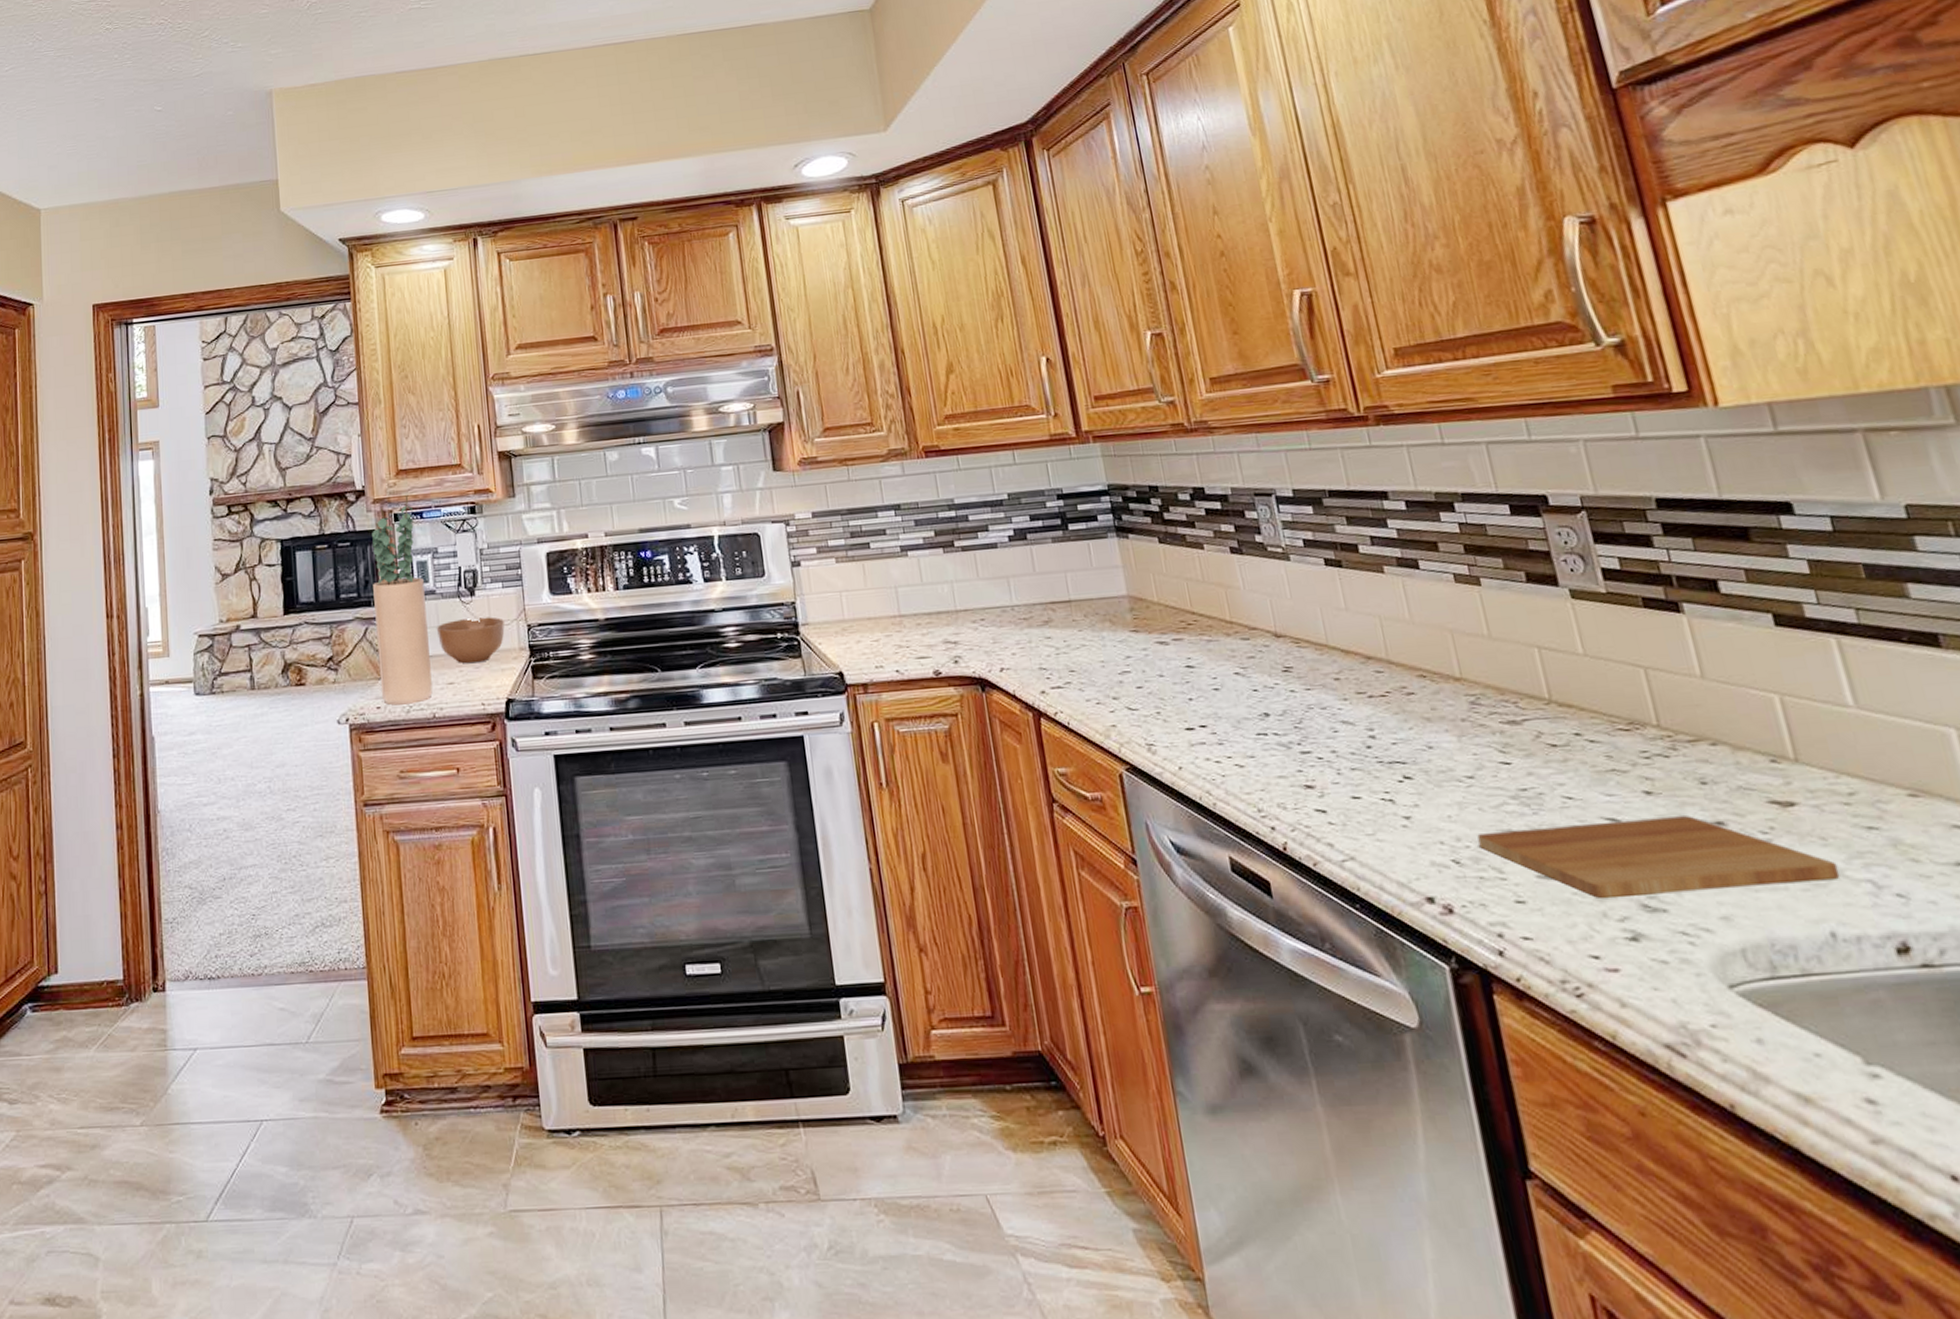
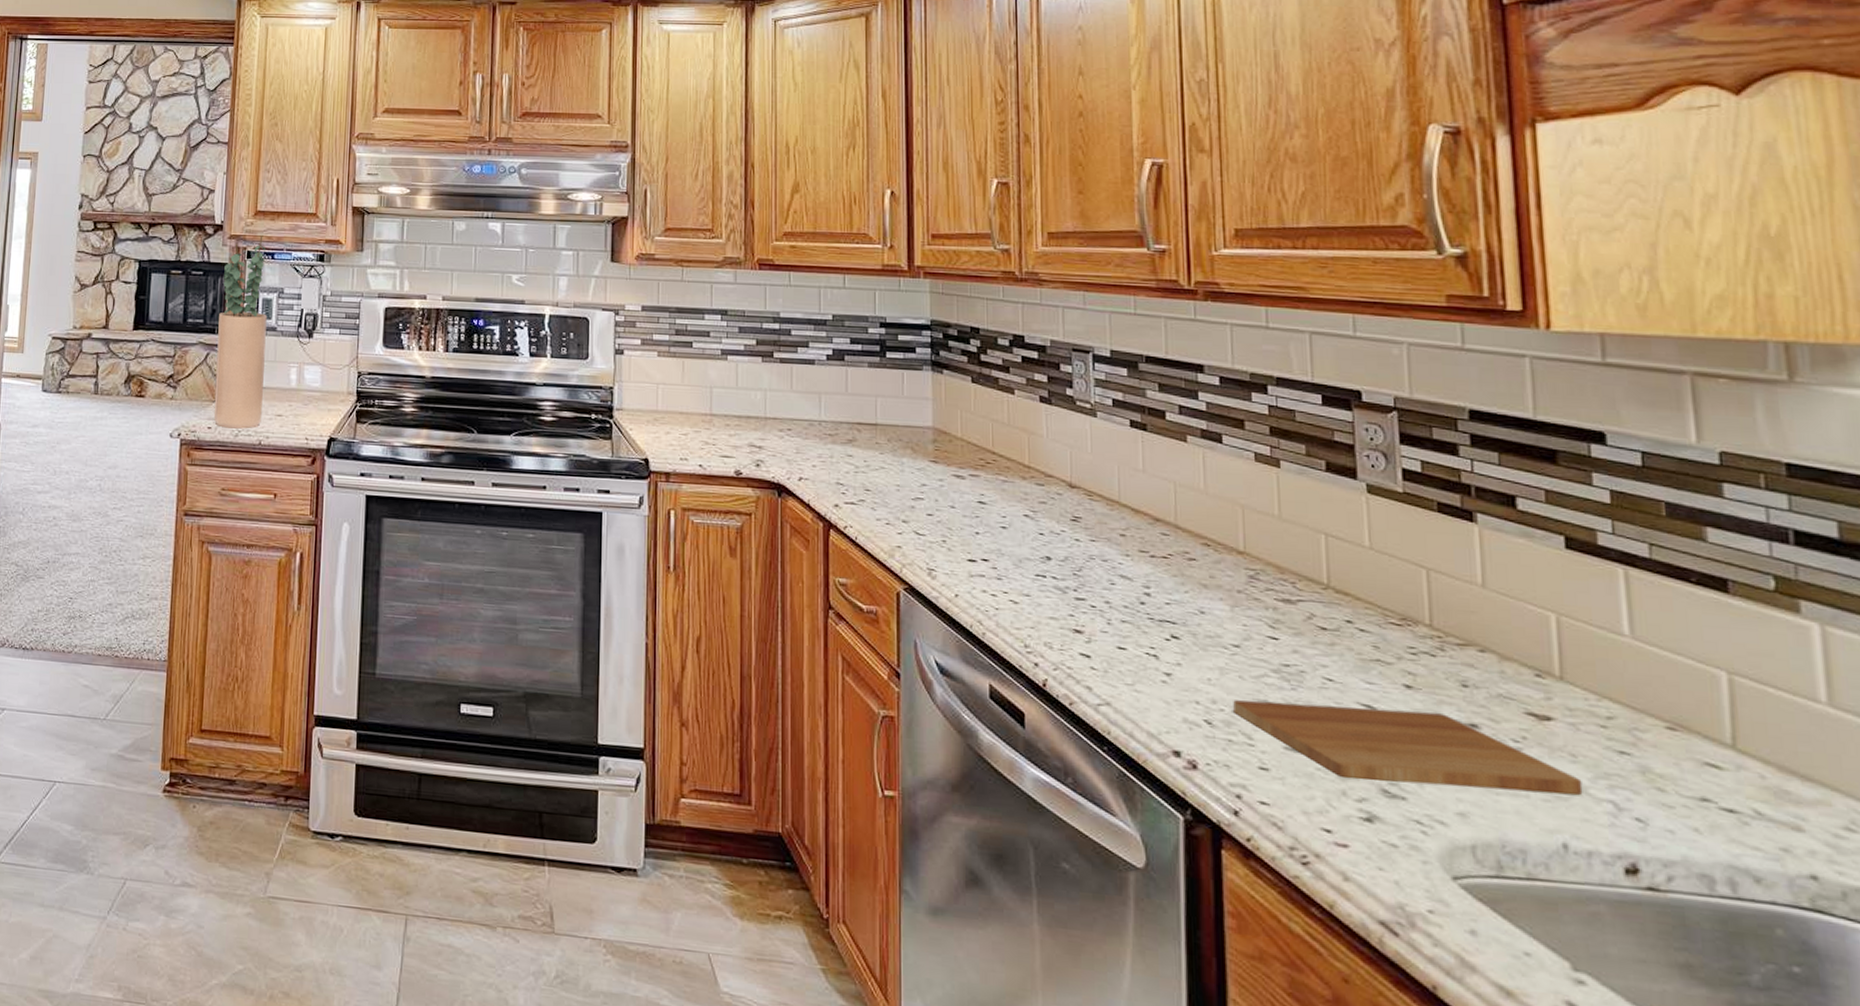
bowl: present [436,617,505,664] -> none [272,358,337,400]

